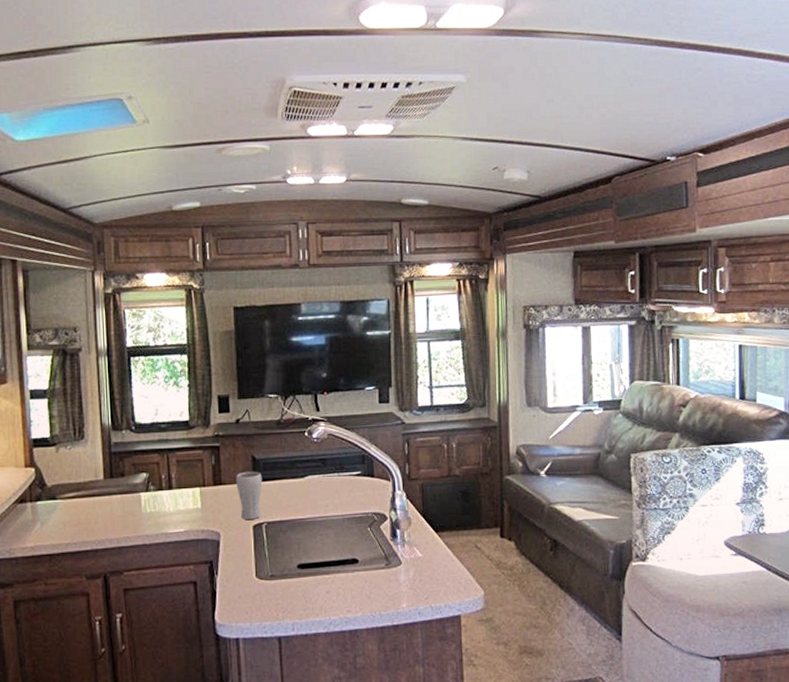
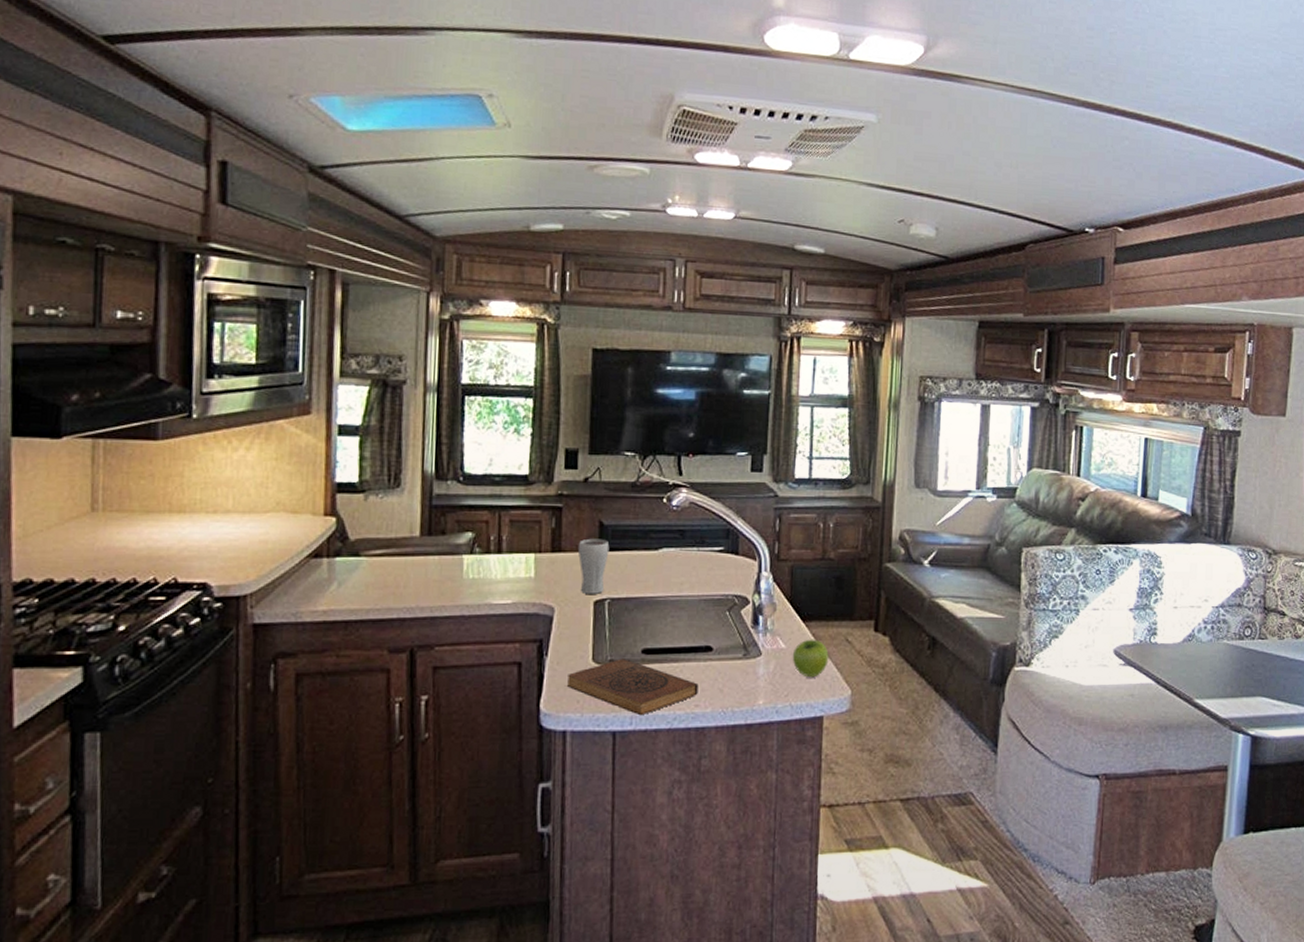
book: none [236,573,349,622] -> present [567,659,699,716]
fruit: none [428,547,462,582] -> present [792,639,829,678]

